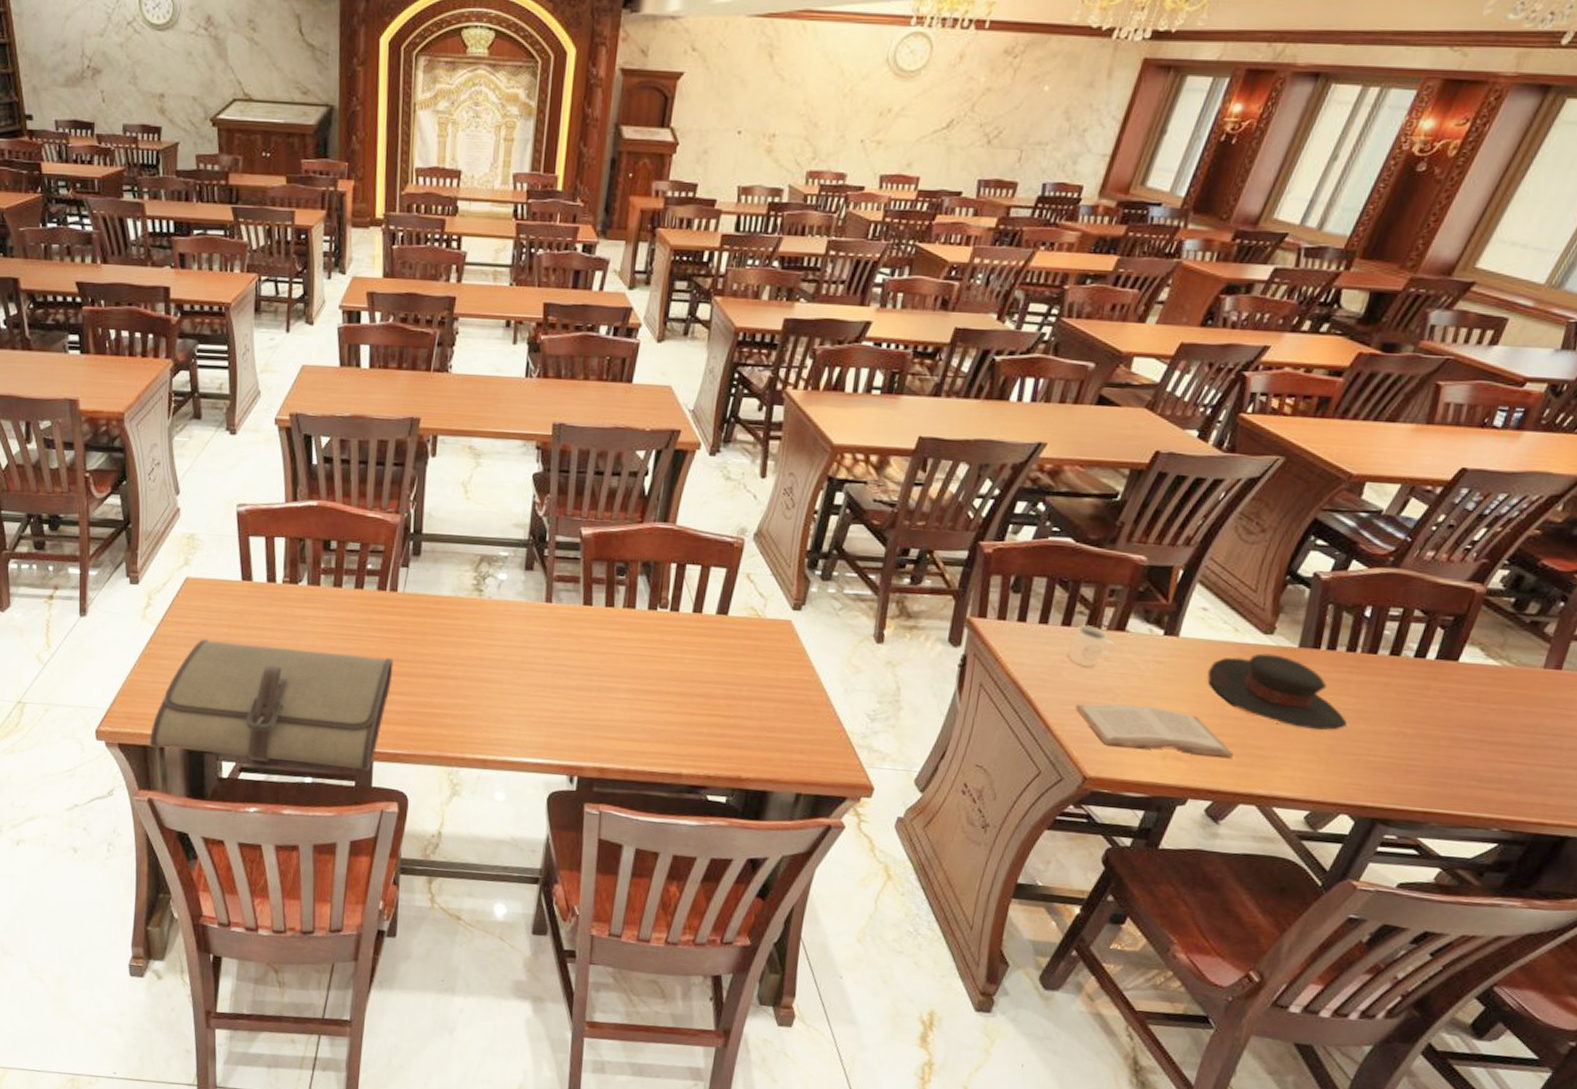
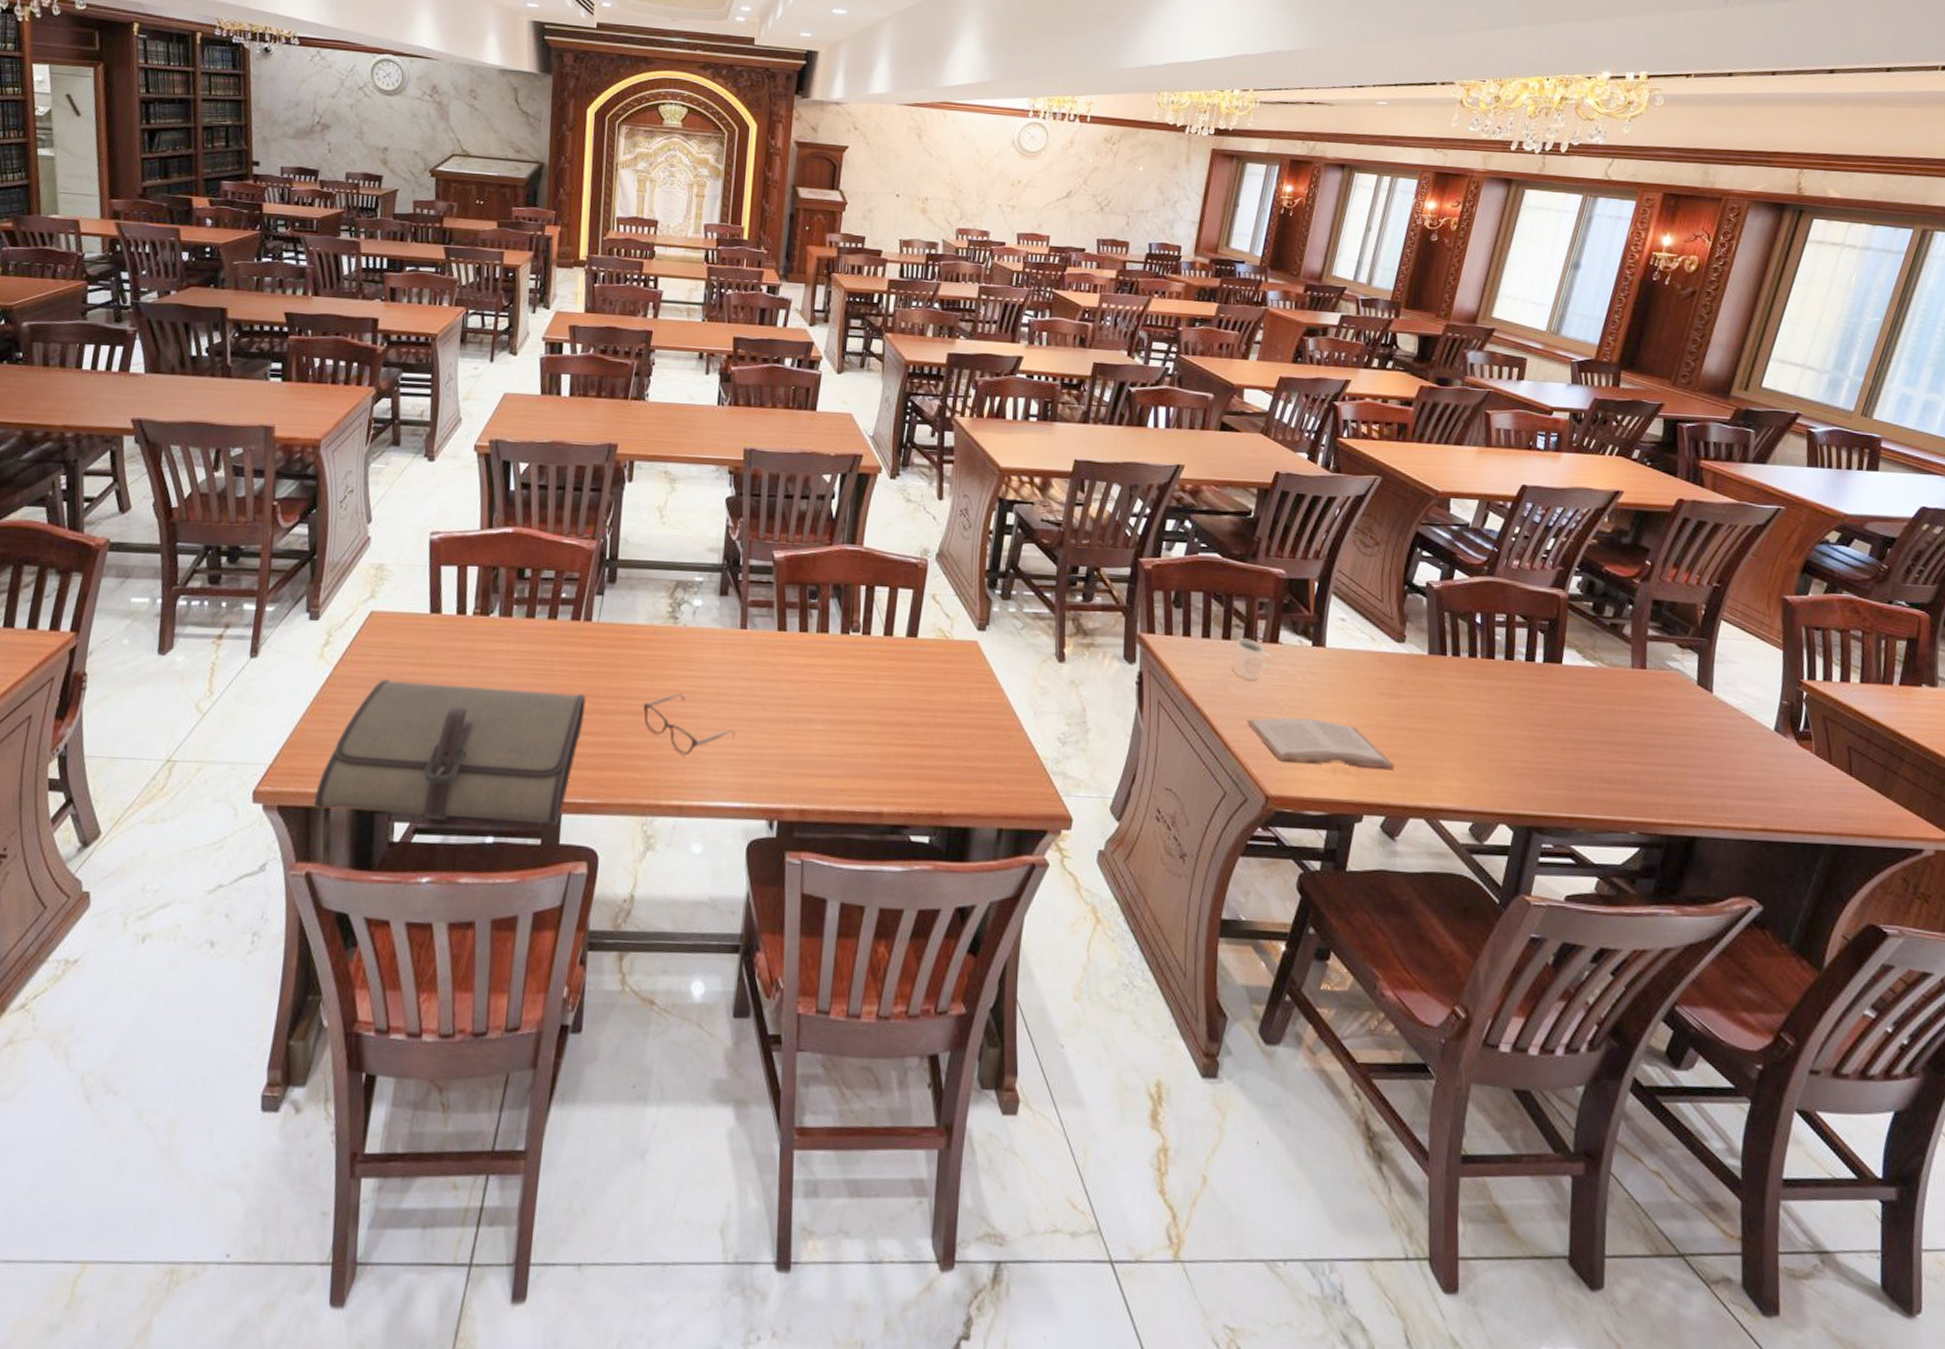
eyeglasses: none [448,660,540,716] -> present [642,693,736,755]
hat: present [1207,653,1347,730] -> none [1356,661,1485,737]

